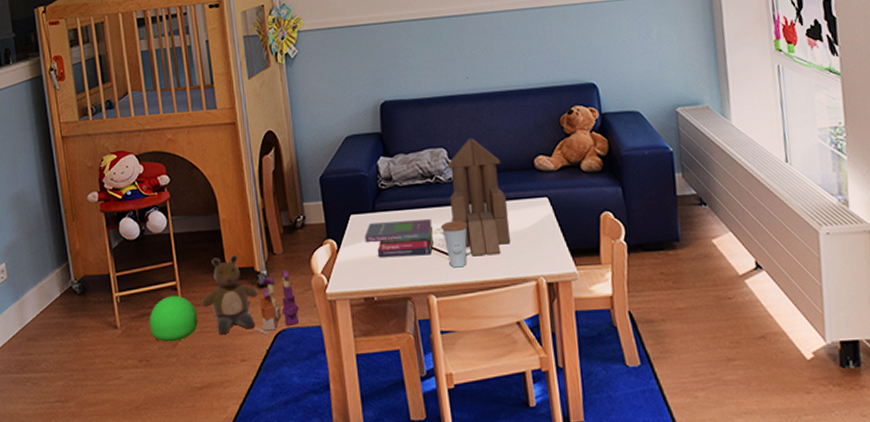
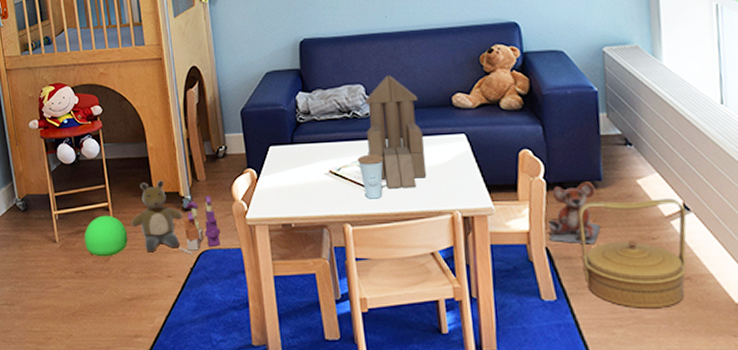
books: present [364,219,434,258] -> none [283,152,350,188]
stuffed animal: none [630,243,681,307] -> present [548,182,601,245]
woven basket: none [657,257,761,370] -> present [577,198,687,309]

